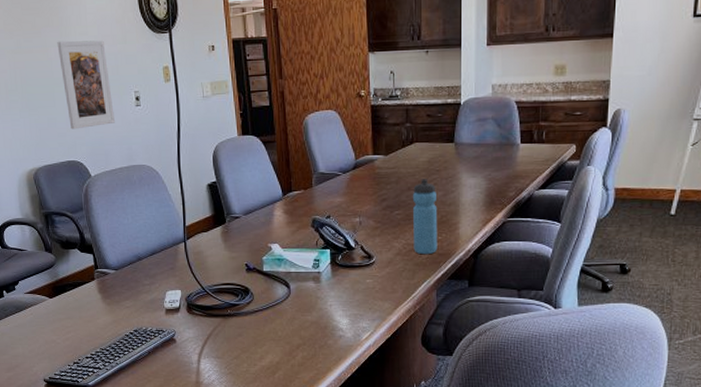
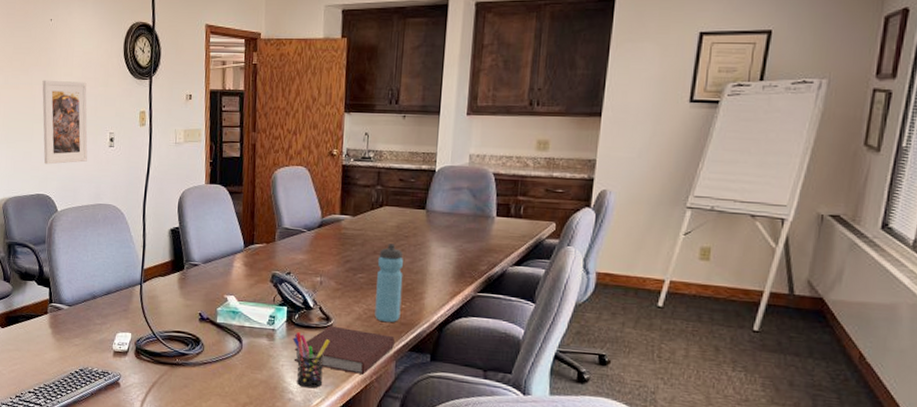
pen holder: none [338,272,374,324] -> present [292,331,330,388]
notebook: none [340,263,434,306] -> present [293,325,395,375]

